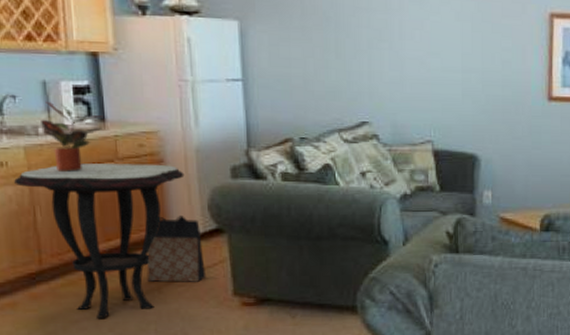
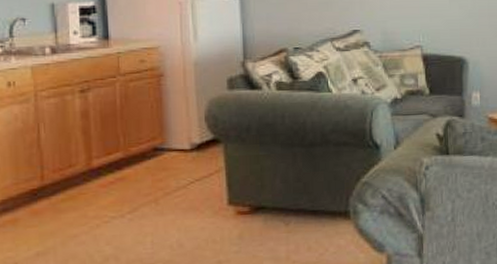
side table: present [14,163,185,318] -> none [21,78,183,232]
potted plant: present [41,101,103,172] -> none [48,22,107,89]
bag: present [146,216,207,282] -> none [144,128,203,194]

